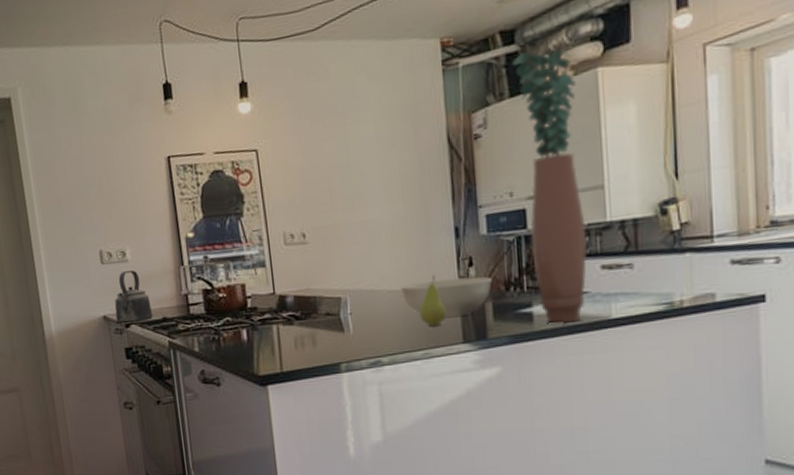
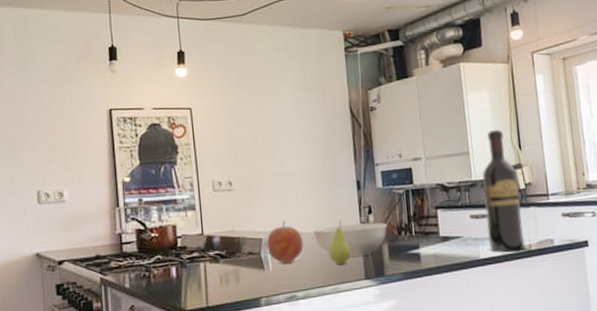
kettle: present [115,270,153,323] -> none [48,210,87,260]
fruit: none [346,276,390,326] -> present [266,220,304,264]
vase: present [512,36,588,325] -> none [397,38,460,264]
wine bottle: none [620,153,673,311] -> present [482,129,524,253]

